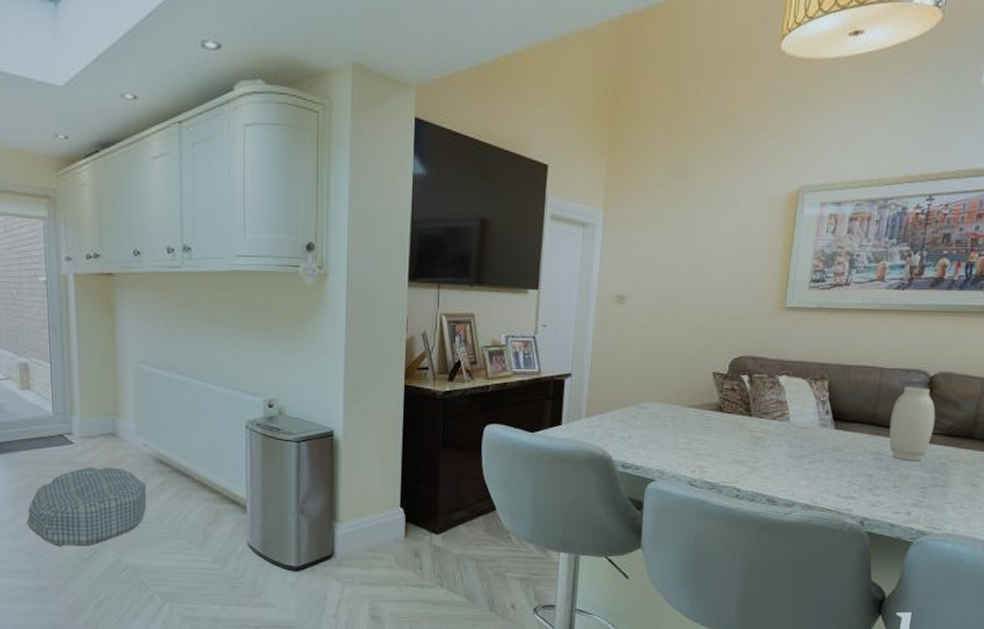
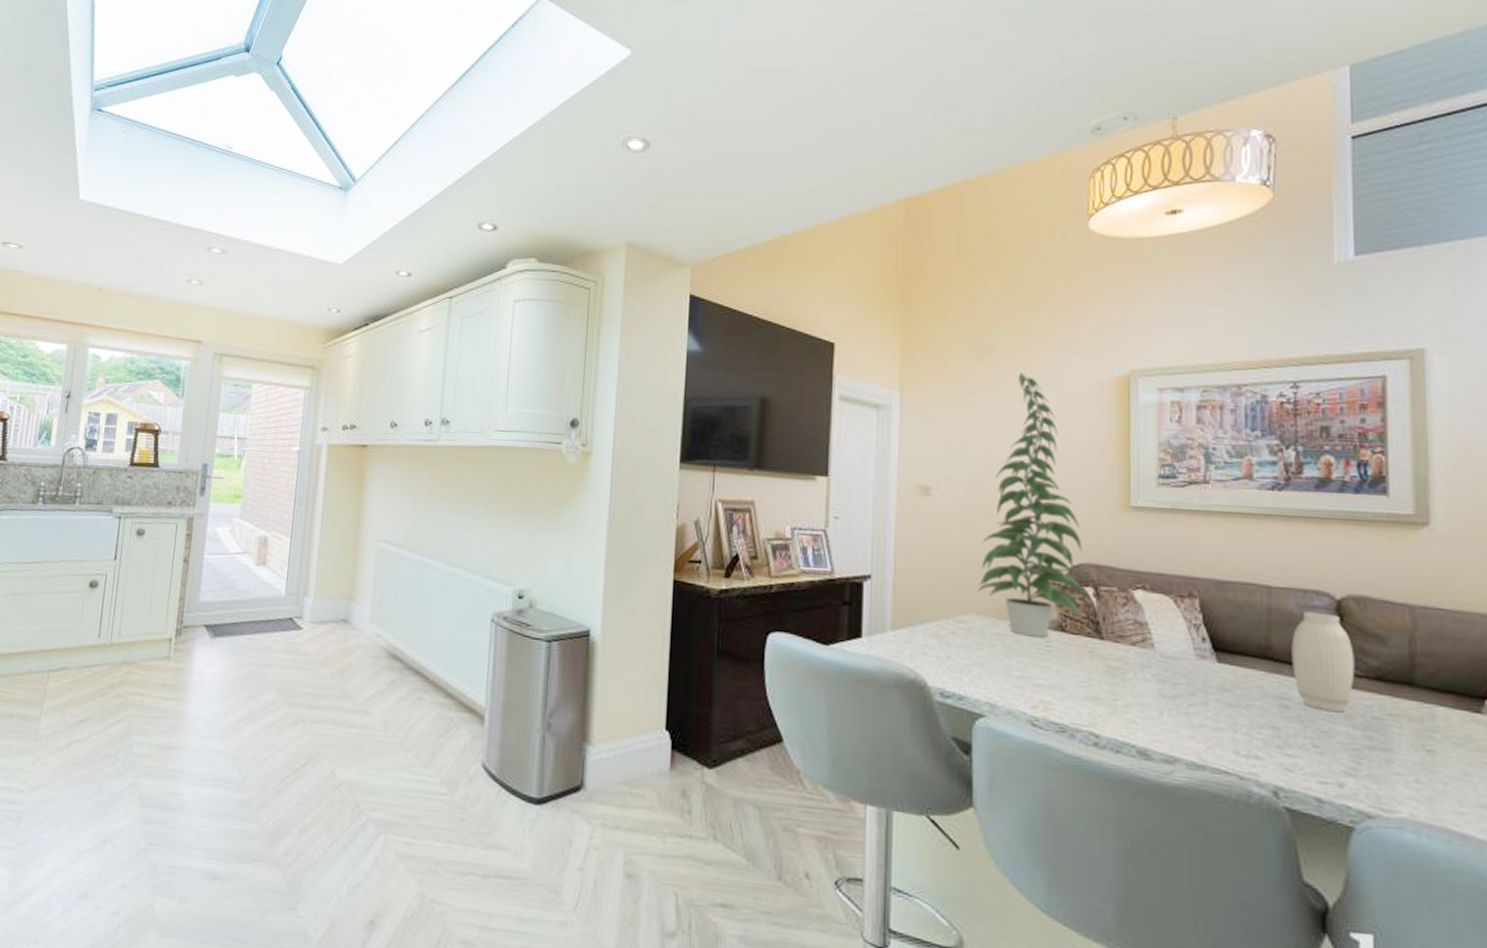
dog bed: present [27,467,147,546] -> none [239,657,375,753]
plant: none [657,190,744,417] -> present [977,372,1087,638]

